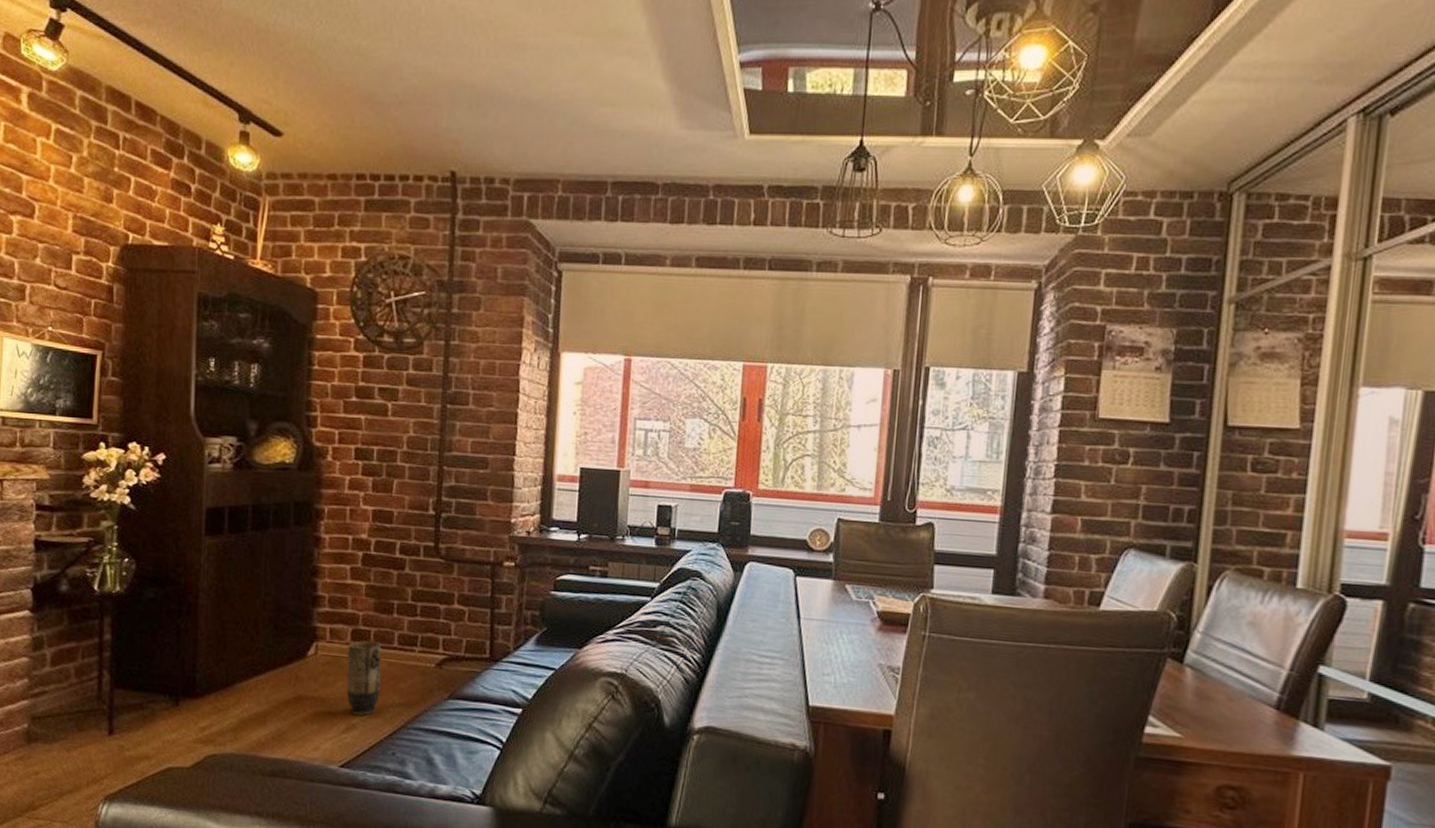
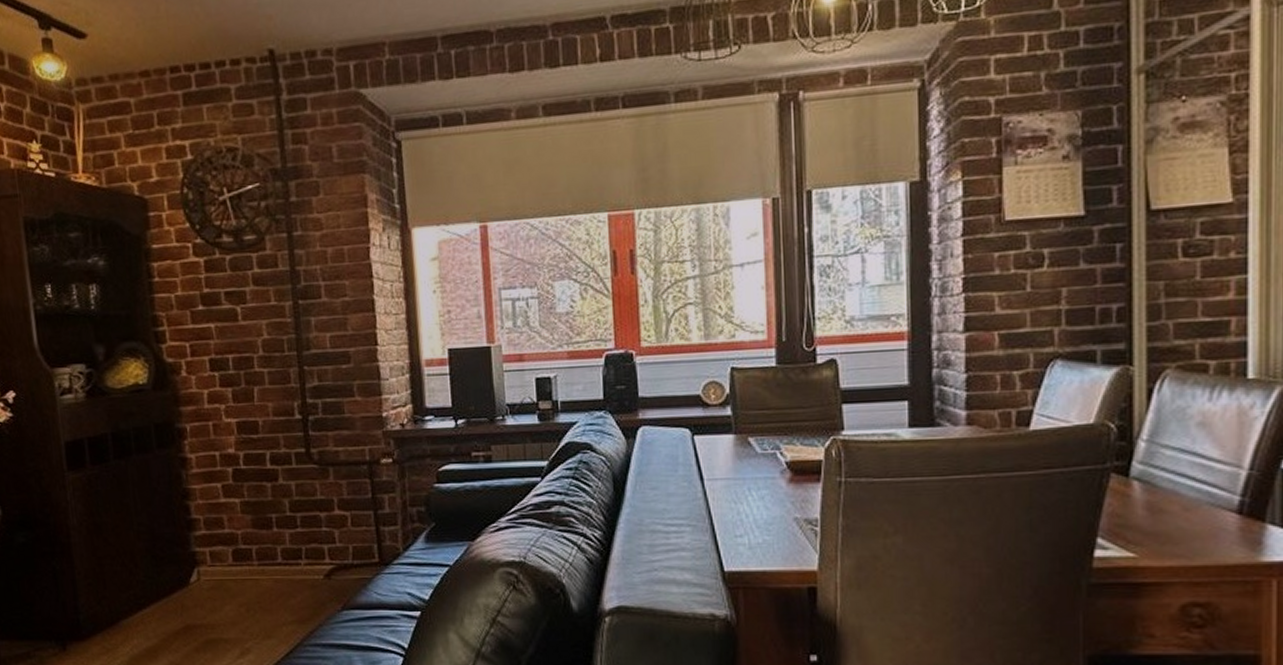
vase: present [346,640,382,715] -> none [230,558,271,638]

